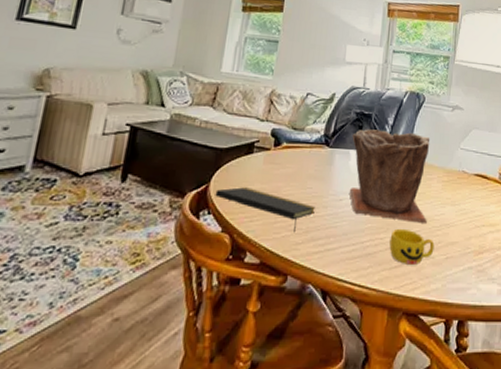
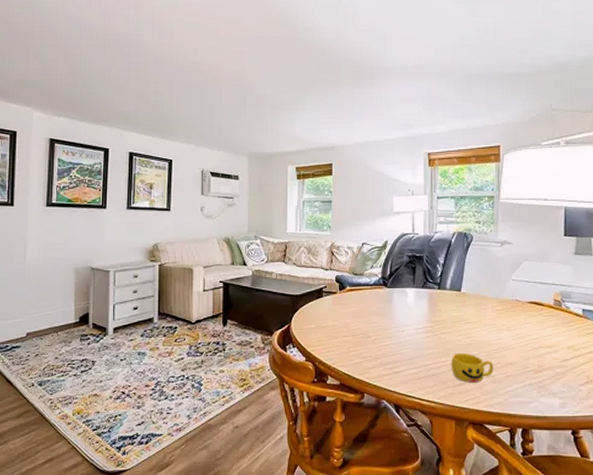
notepad: present [215,187,316,233] -> none [296,325,382,360]
plant pot: present [349,129,430,223] -> none [407,269,484,347]

